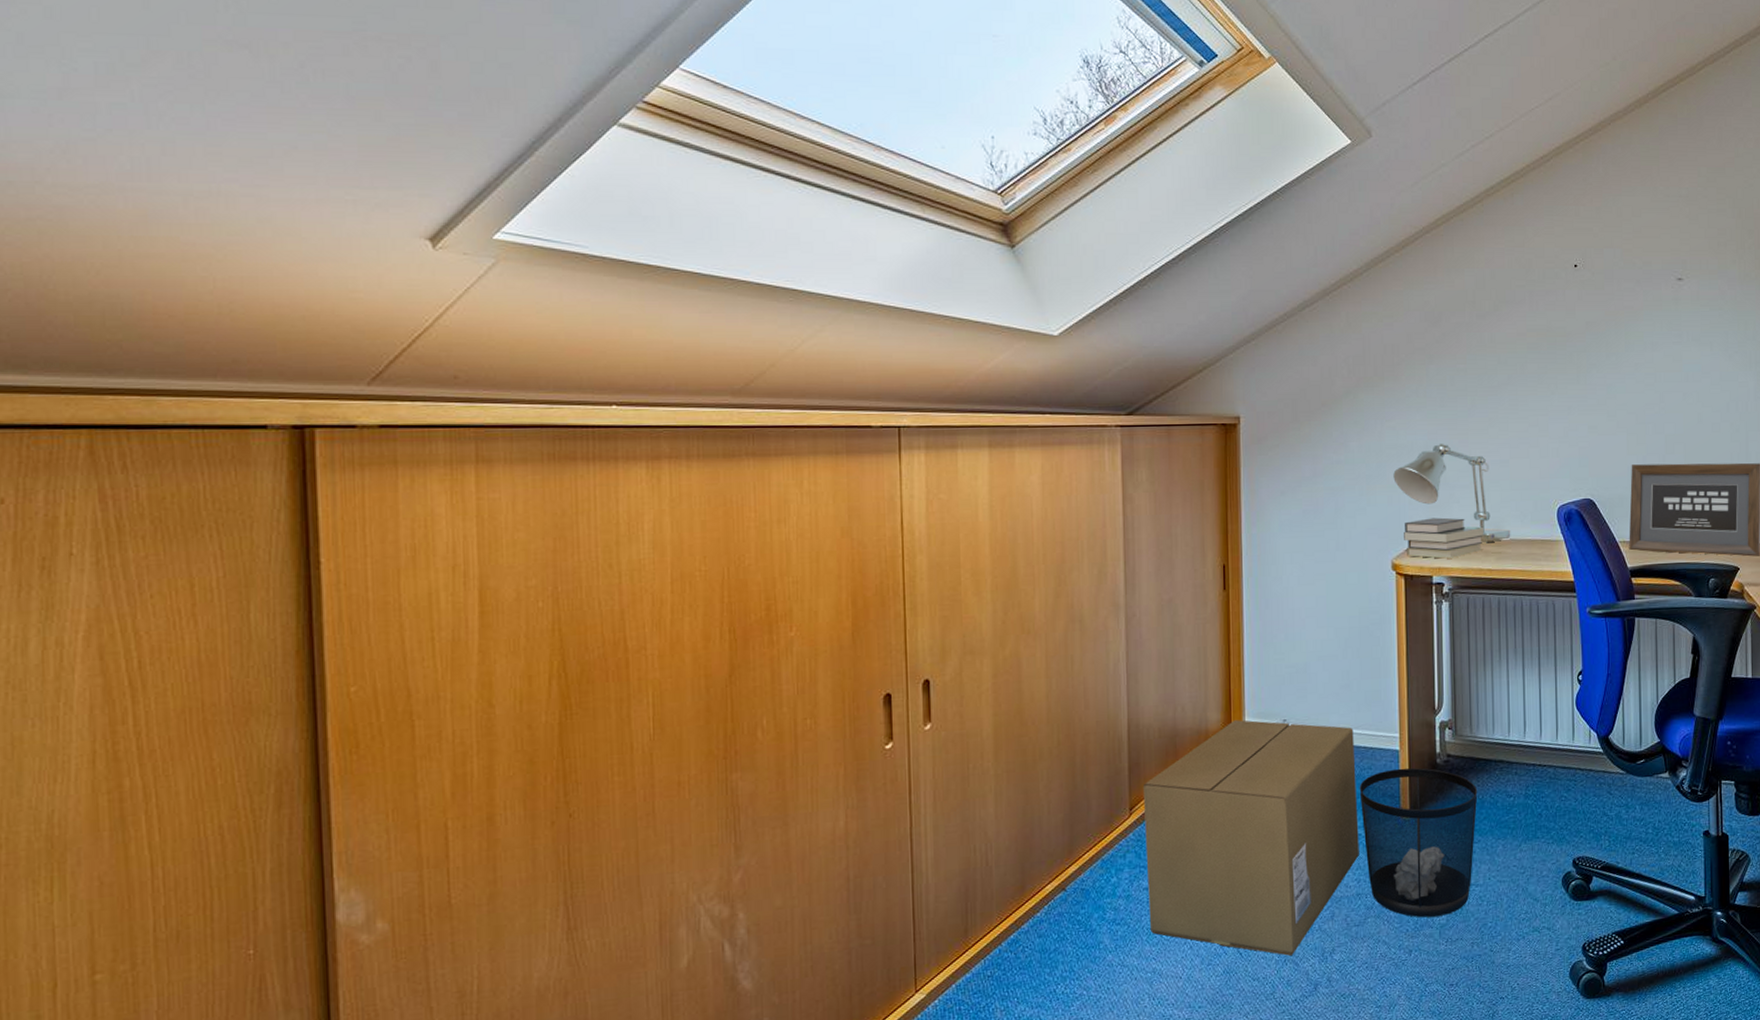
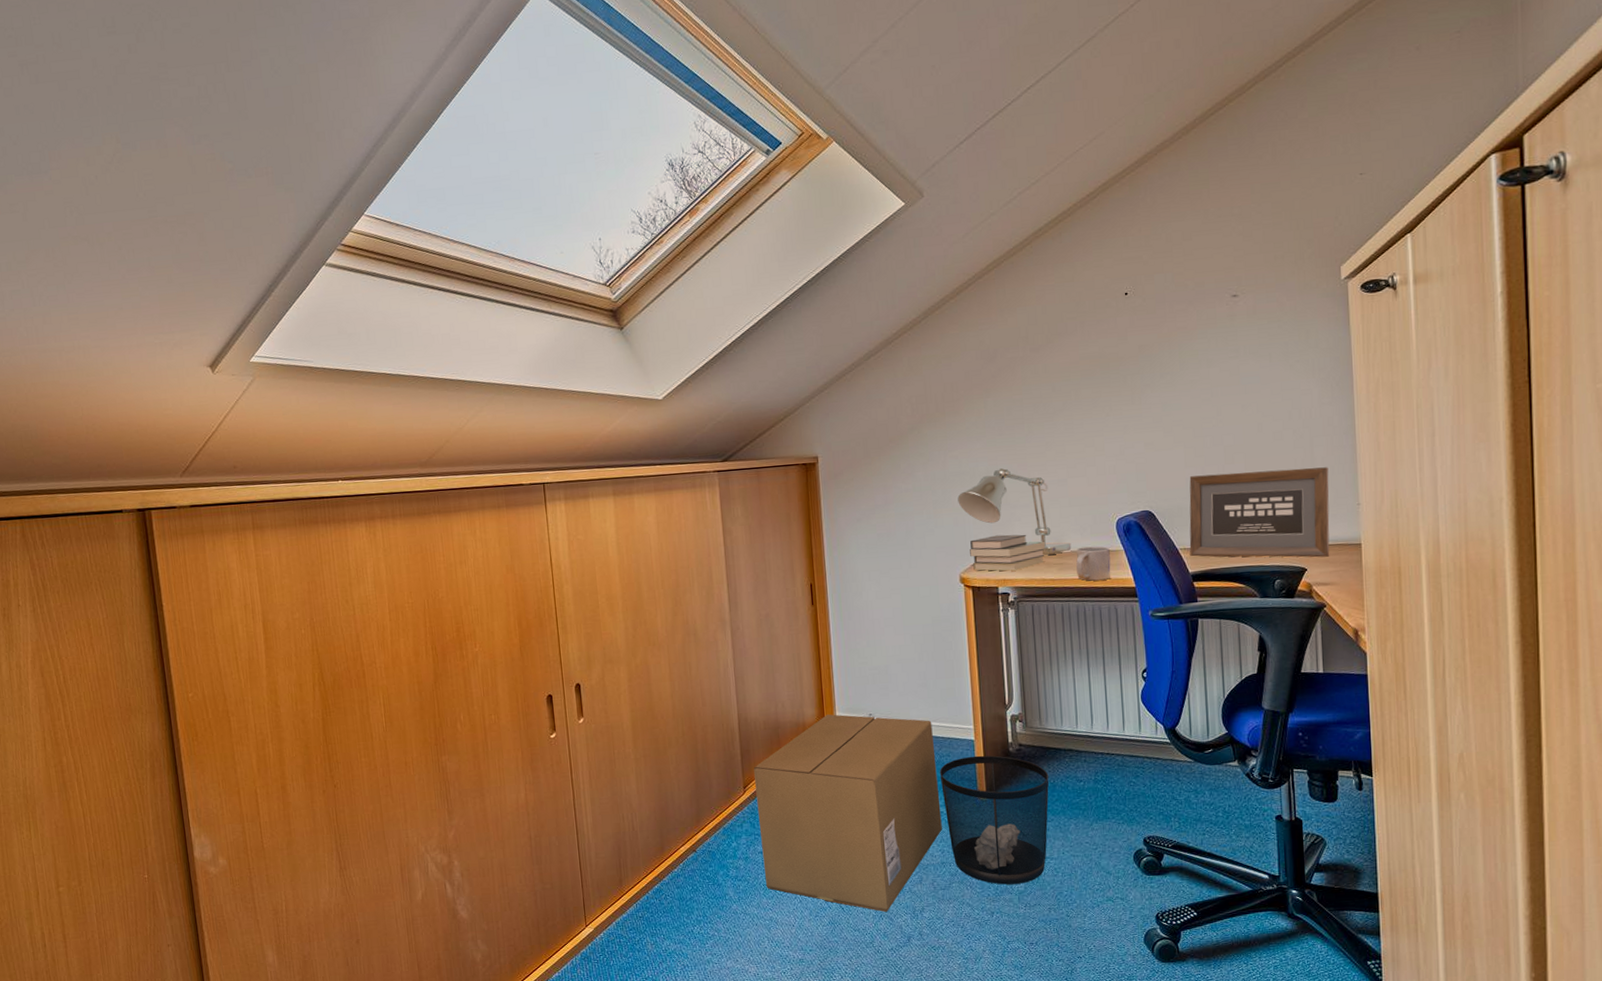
mug: none [1515,535,1550,573] -> present [1076,546,1111,581]

